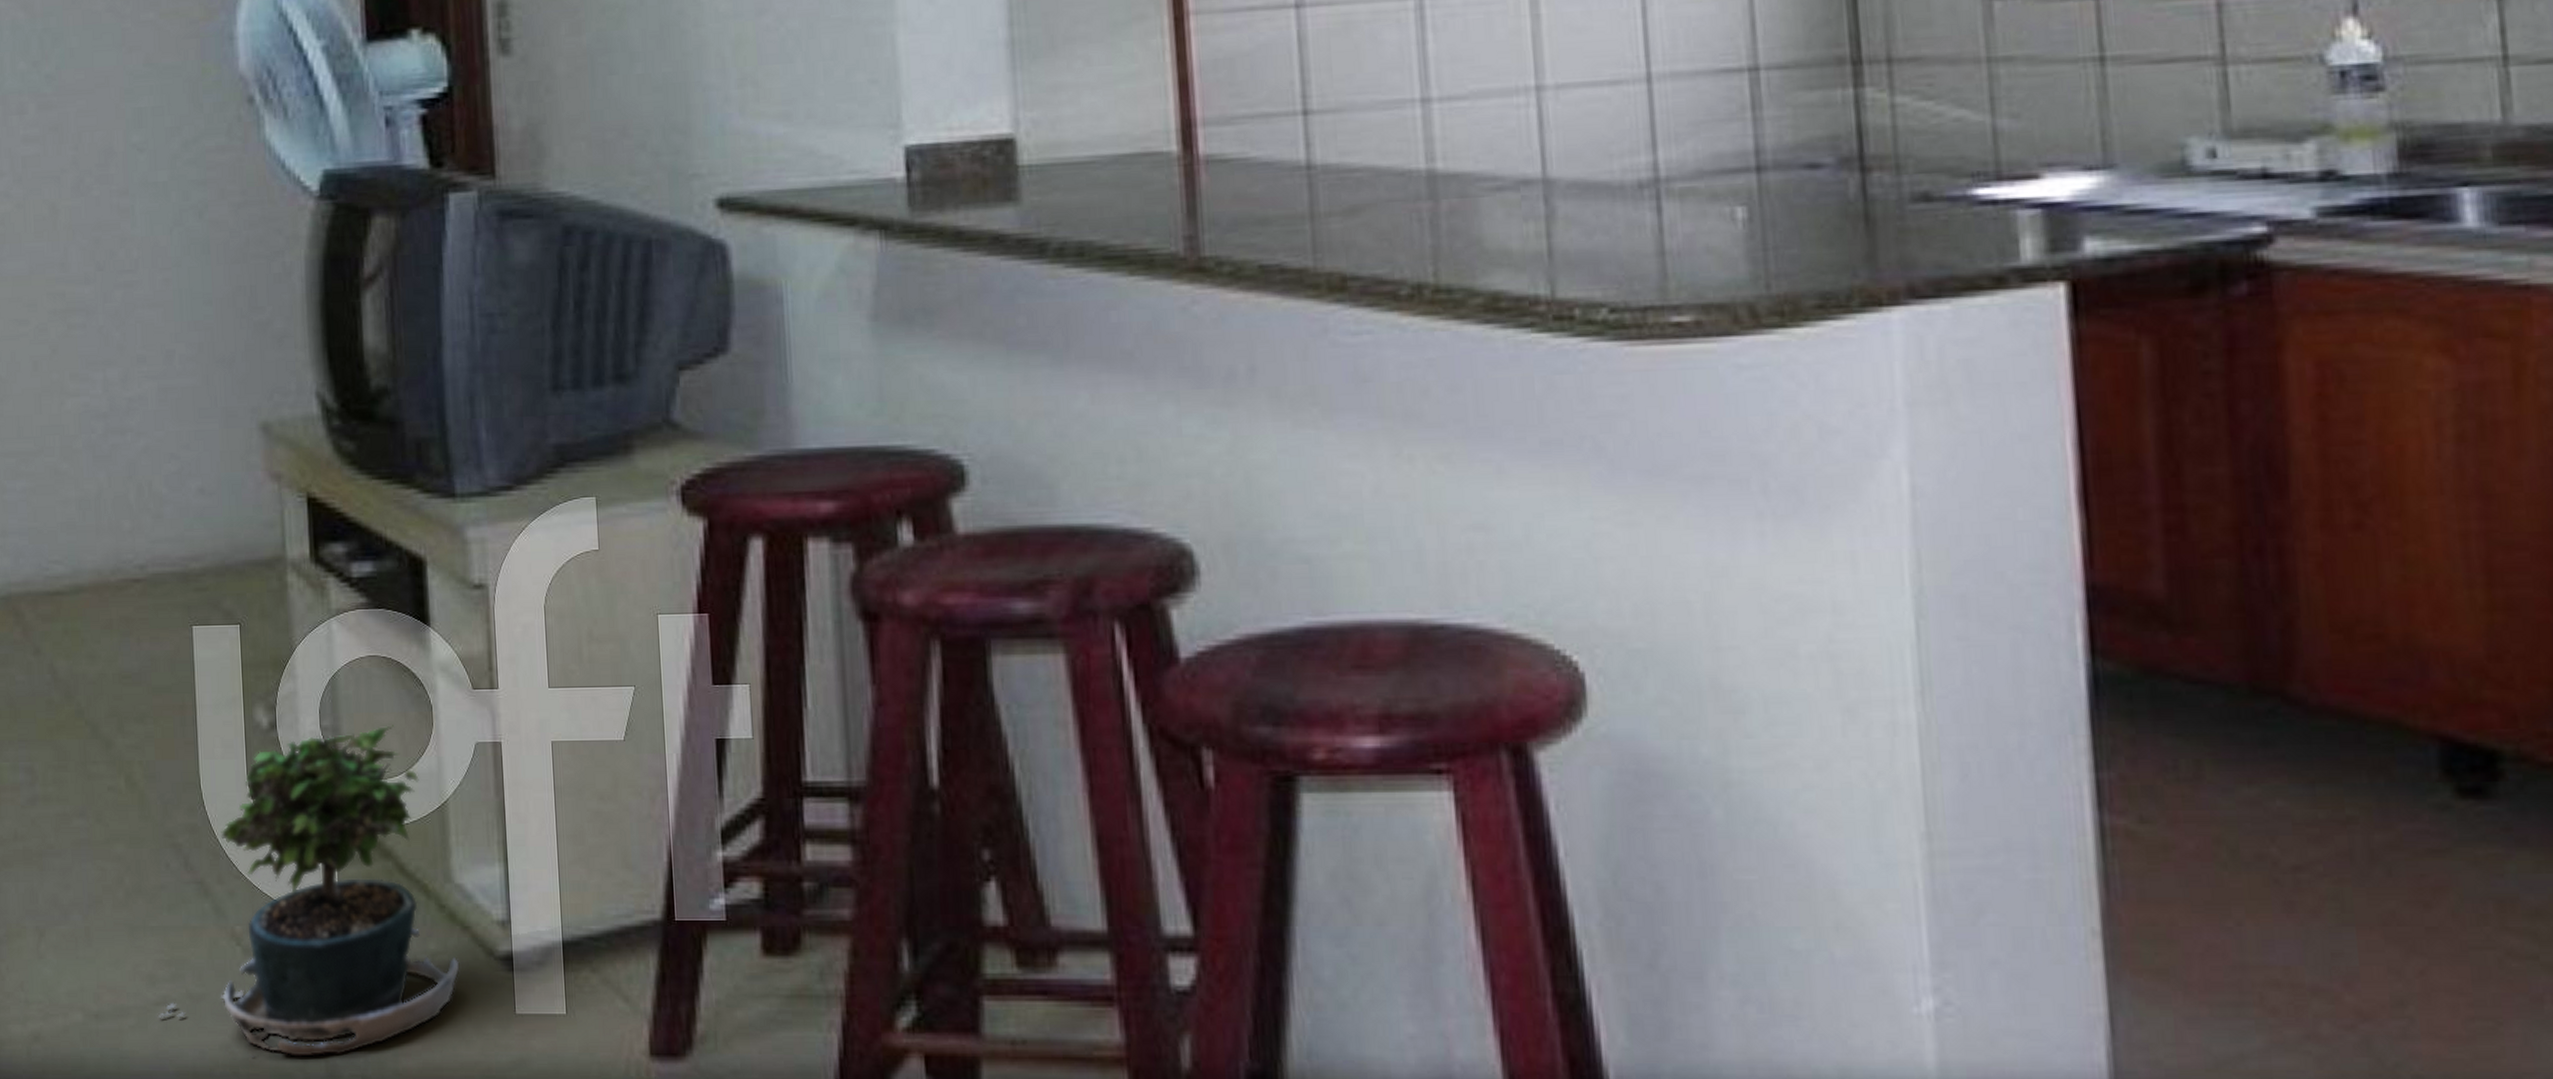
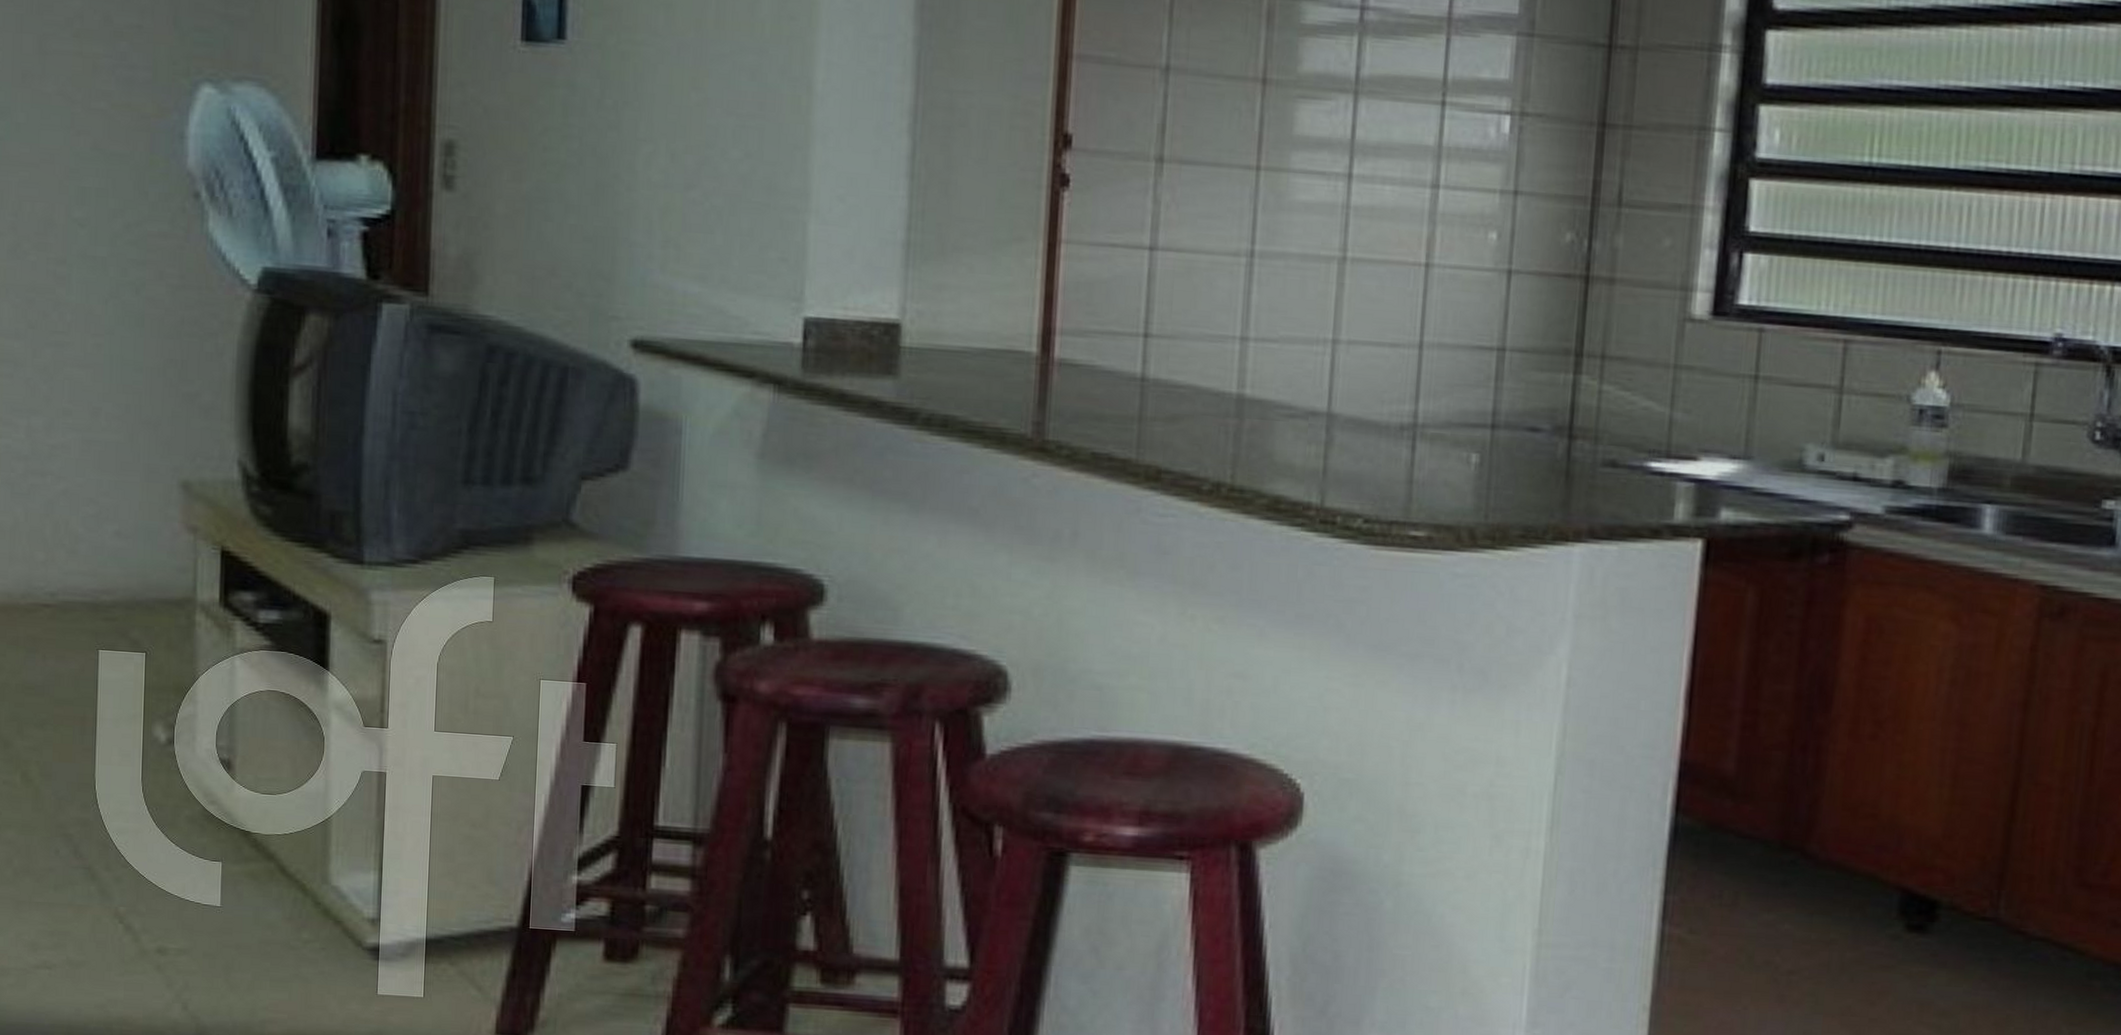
potted plant: present [158,725,460,1058] -> none [38,750,330,1019]

